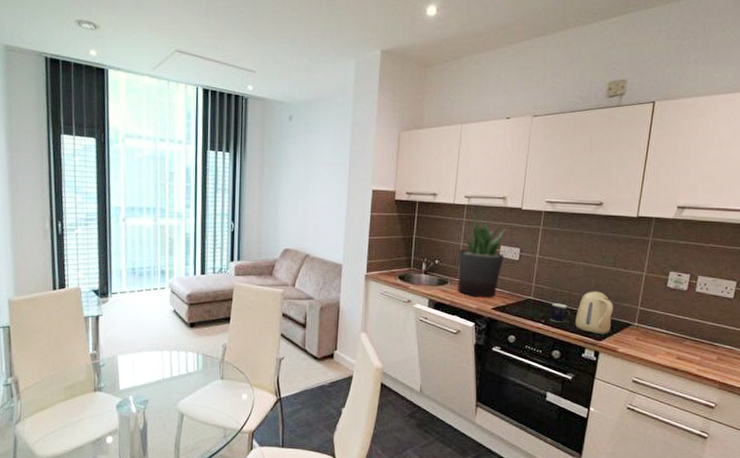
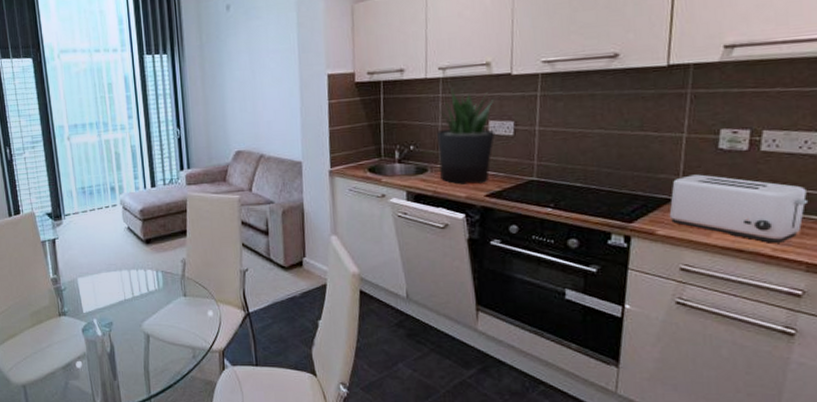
mug: present [550,303,571,324] -> none [560,182,589,206]
kettle: present [575,291,613,334] -> none [595,163,645,215]
toaster: none [628,306,725,365] -> present [669,174,809,243]

